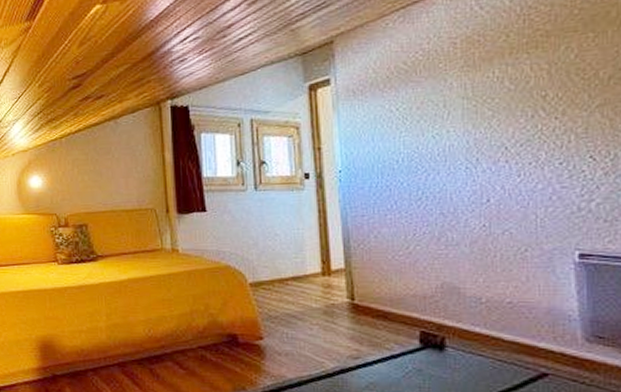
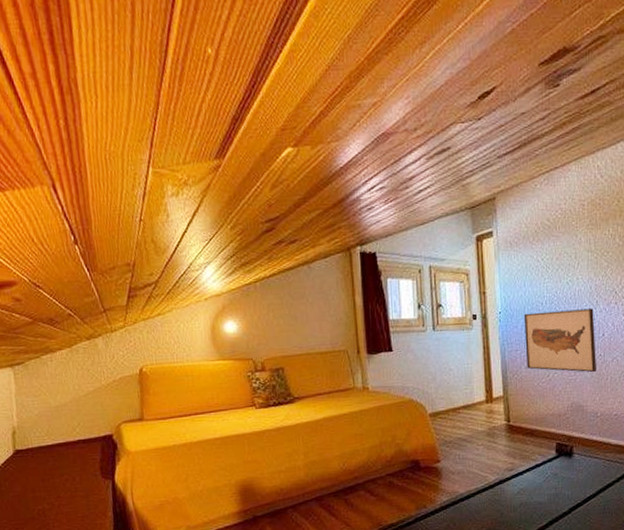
wall art: none [372,167,478,247] -> present [524,308,596,373]

